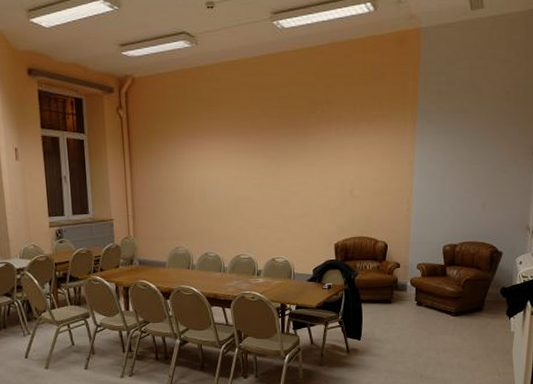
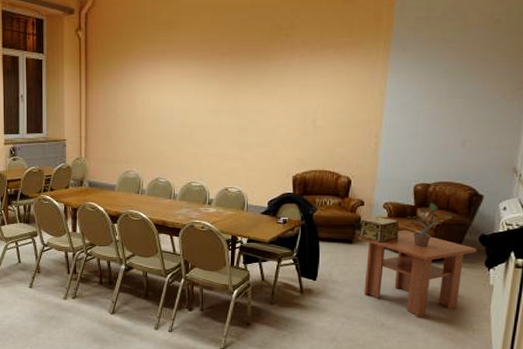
decorative box: none [397,277,432,301] -> present [359,217,399,242]
coffee table: none [397,287,499,367] -> present [359,230,477,318]
potted plant: none [437,261,476,302] -> present [405,202,452,247]

